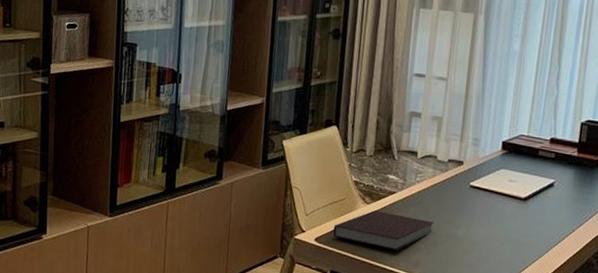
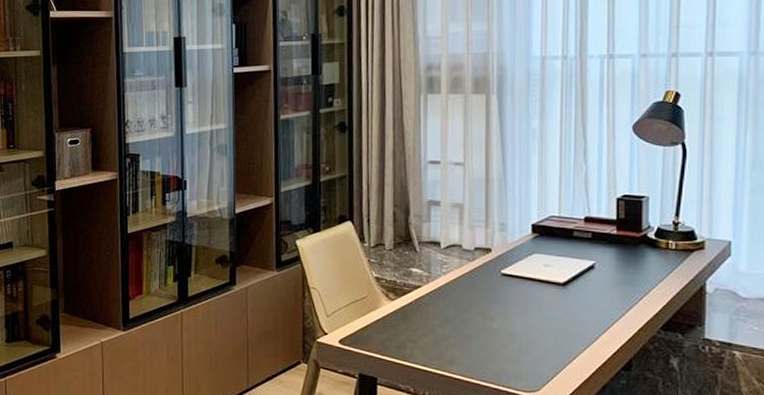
notebook: present [333,210,434,251] -> none [357,307,466,349]

